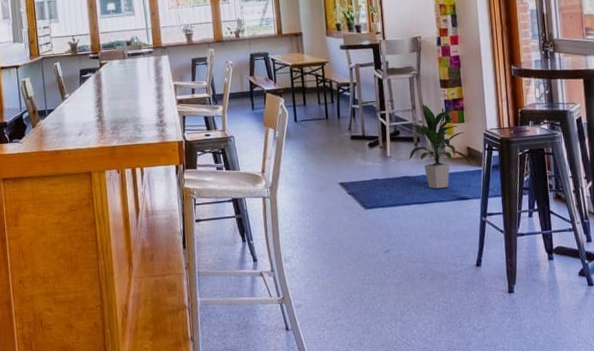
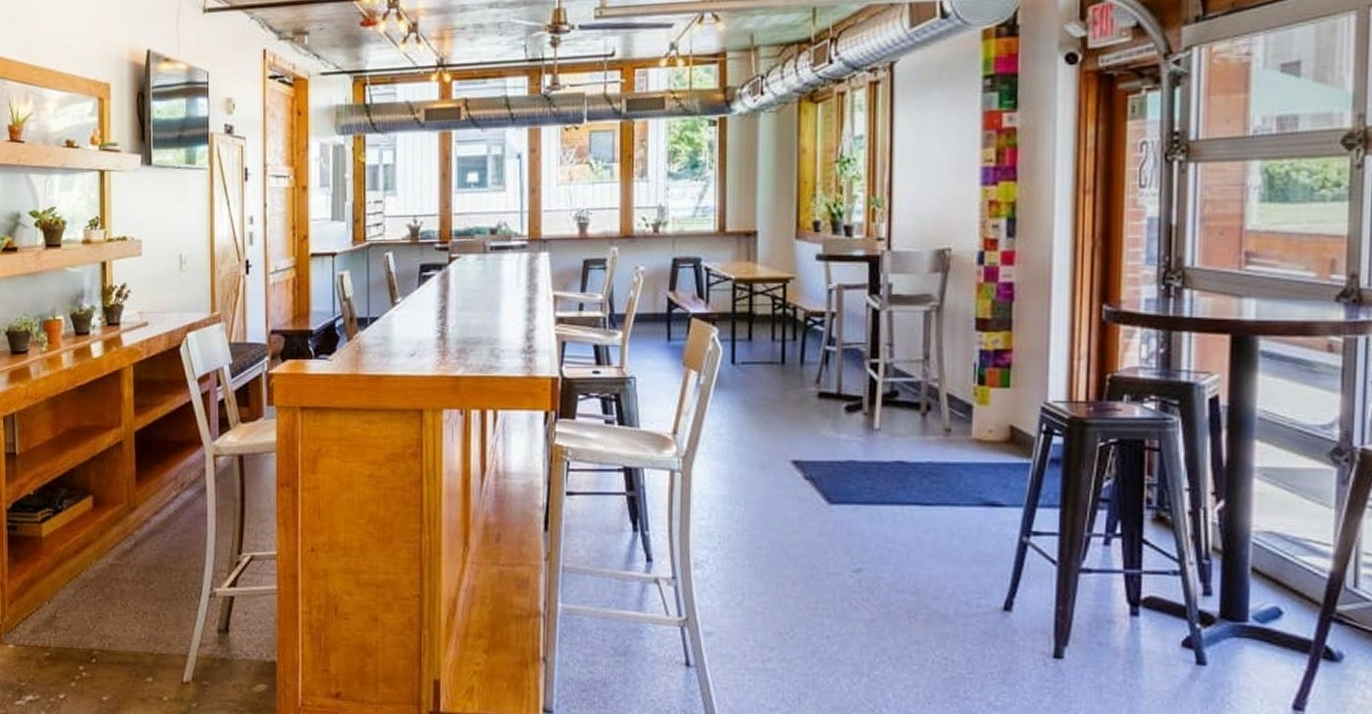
indoor plant: present [399,103,471,189] -> none [899,352,1014,486]

